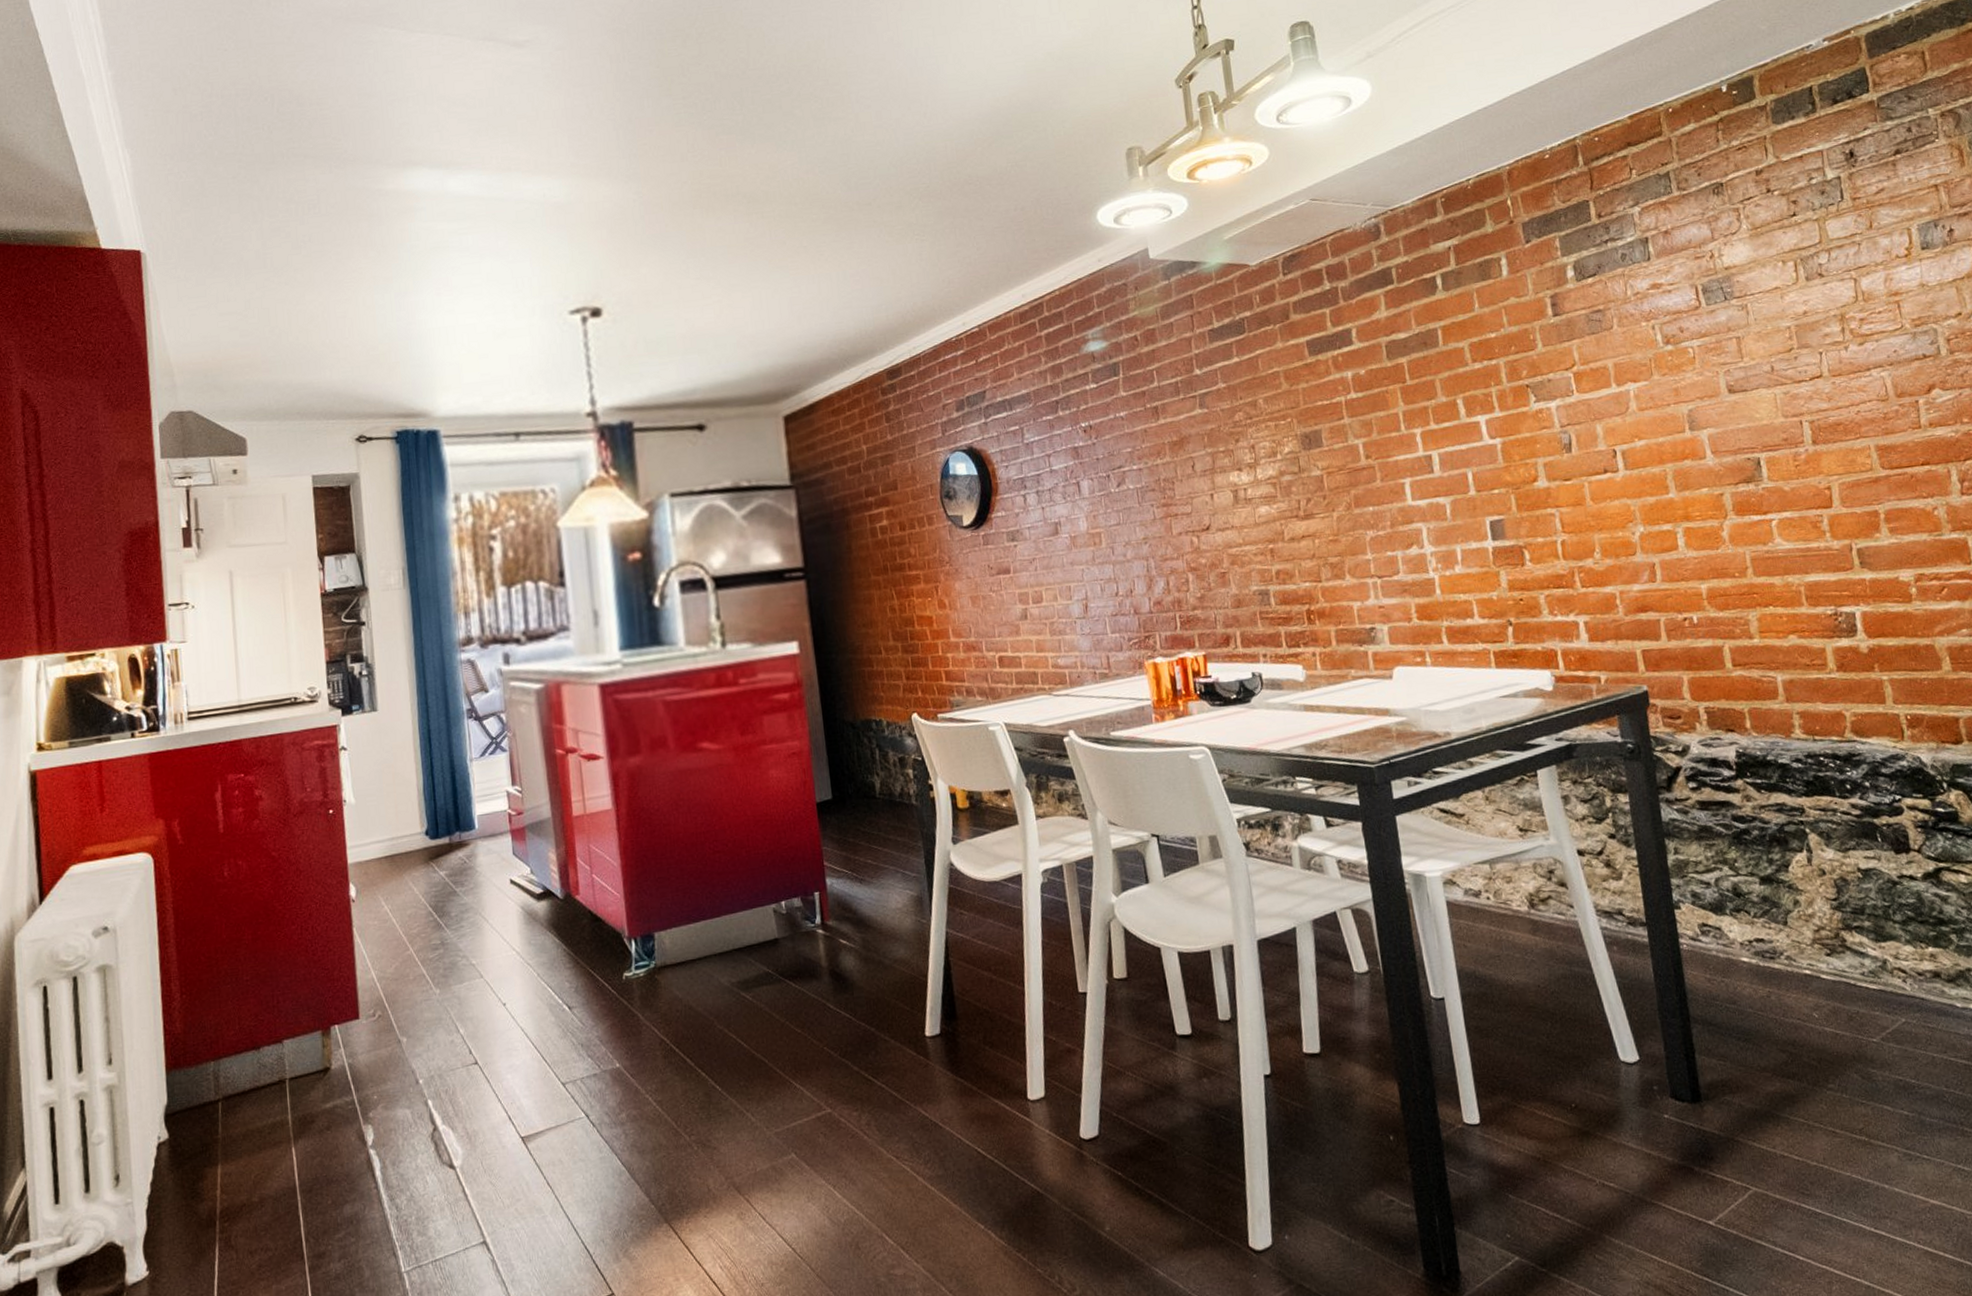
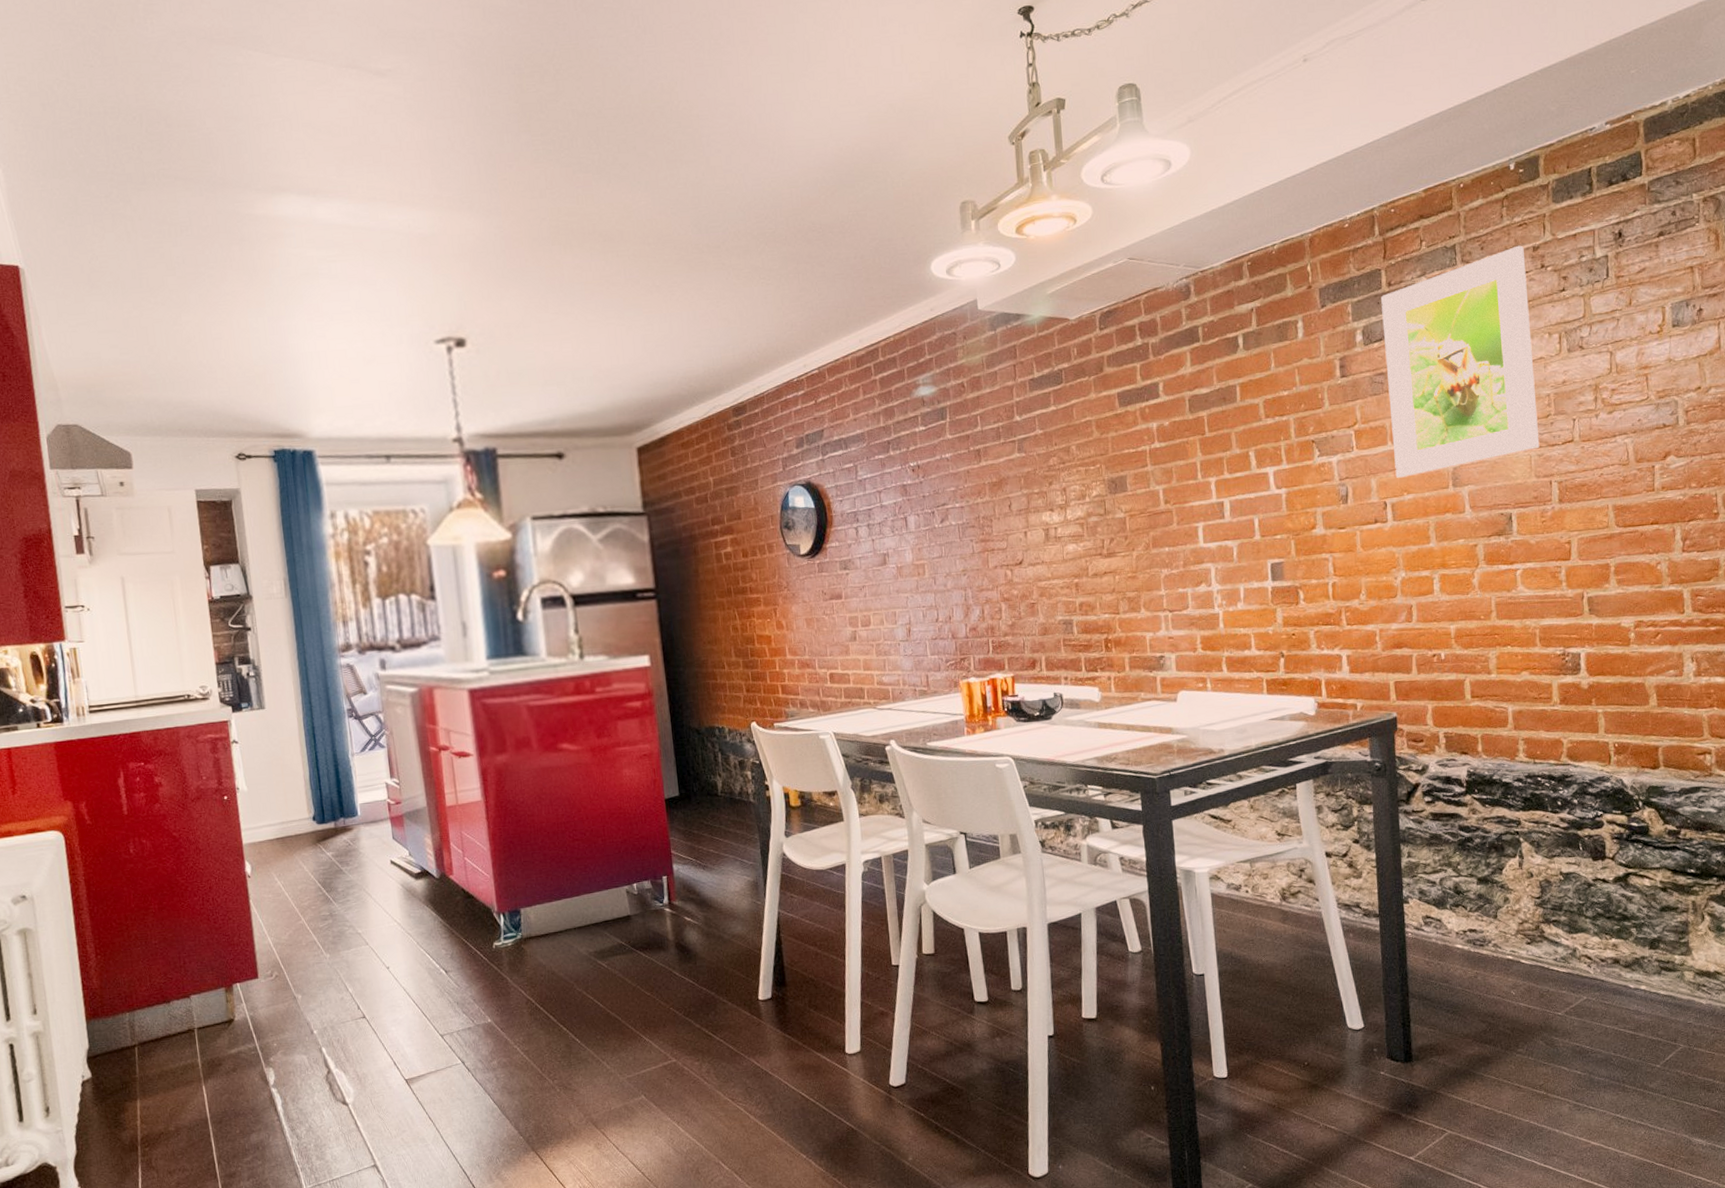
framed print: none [1591,169,1785,423] -> present [1381,245,1540,478]

